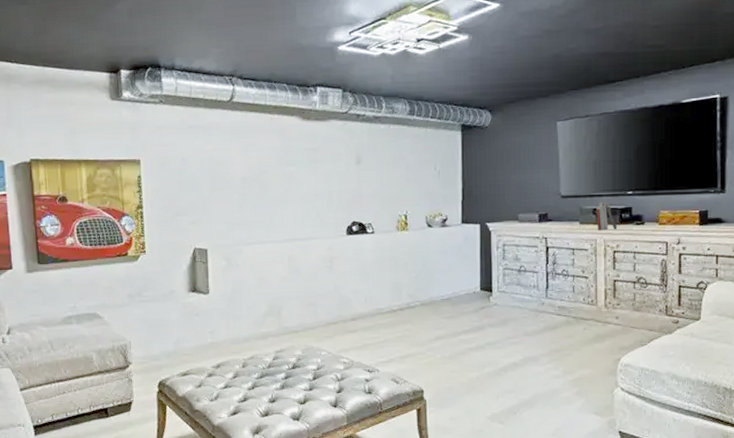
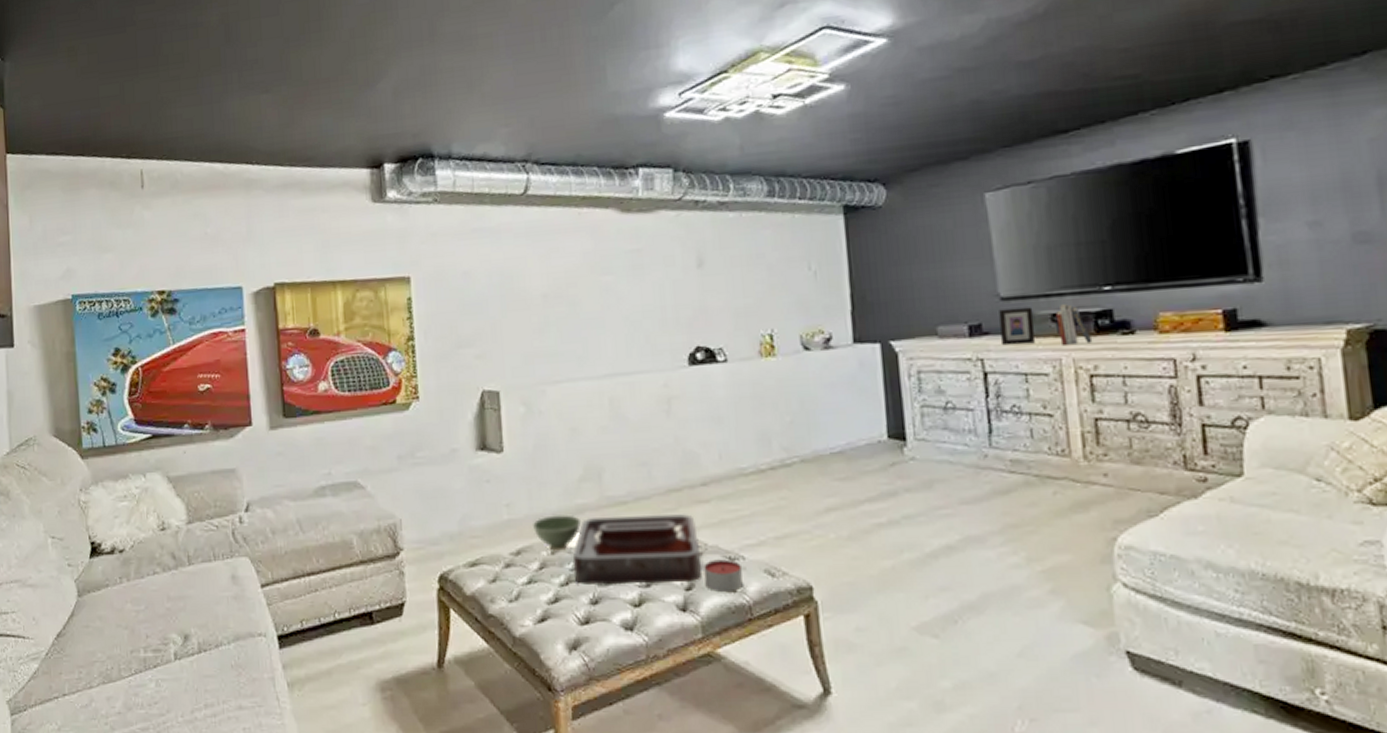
bowl: none [230,339,265,365] -> present [533,514,582,551]
decorative tray: none [257,340,348,389] -> present [572,514,701,586]
candle: none [350,371,376,395] -> present [704,559,743,593]
picture frame: none [559,203,582,229] -> present [999,307,1036,346]

